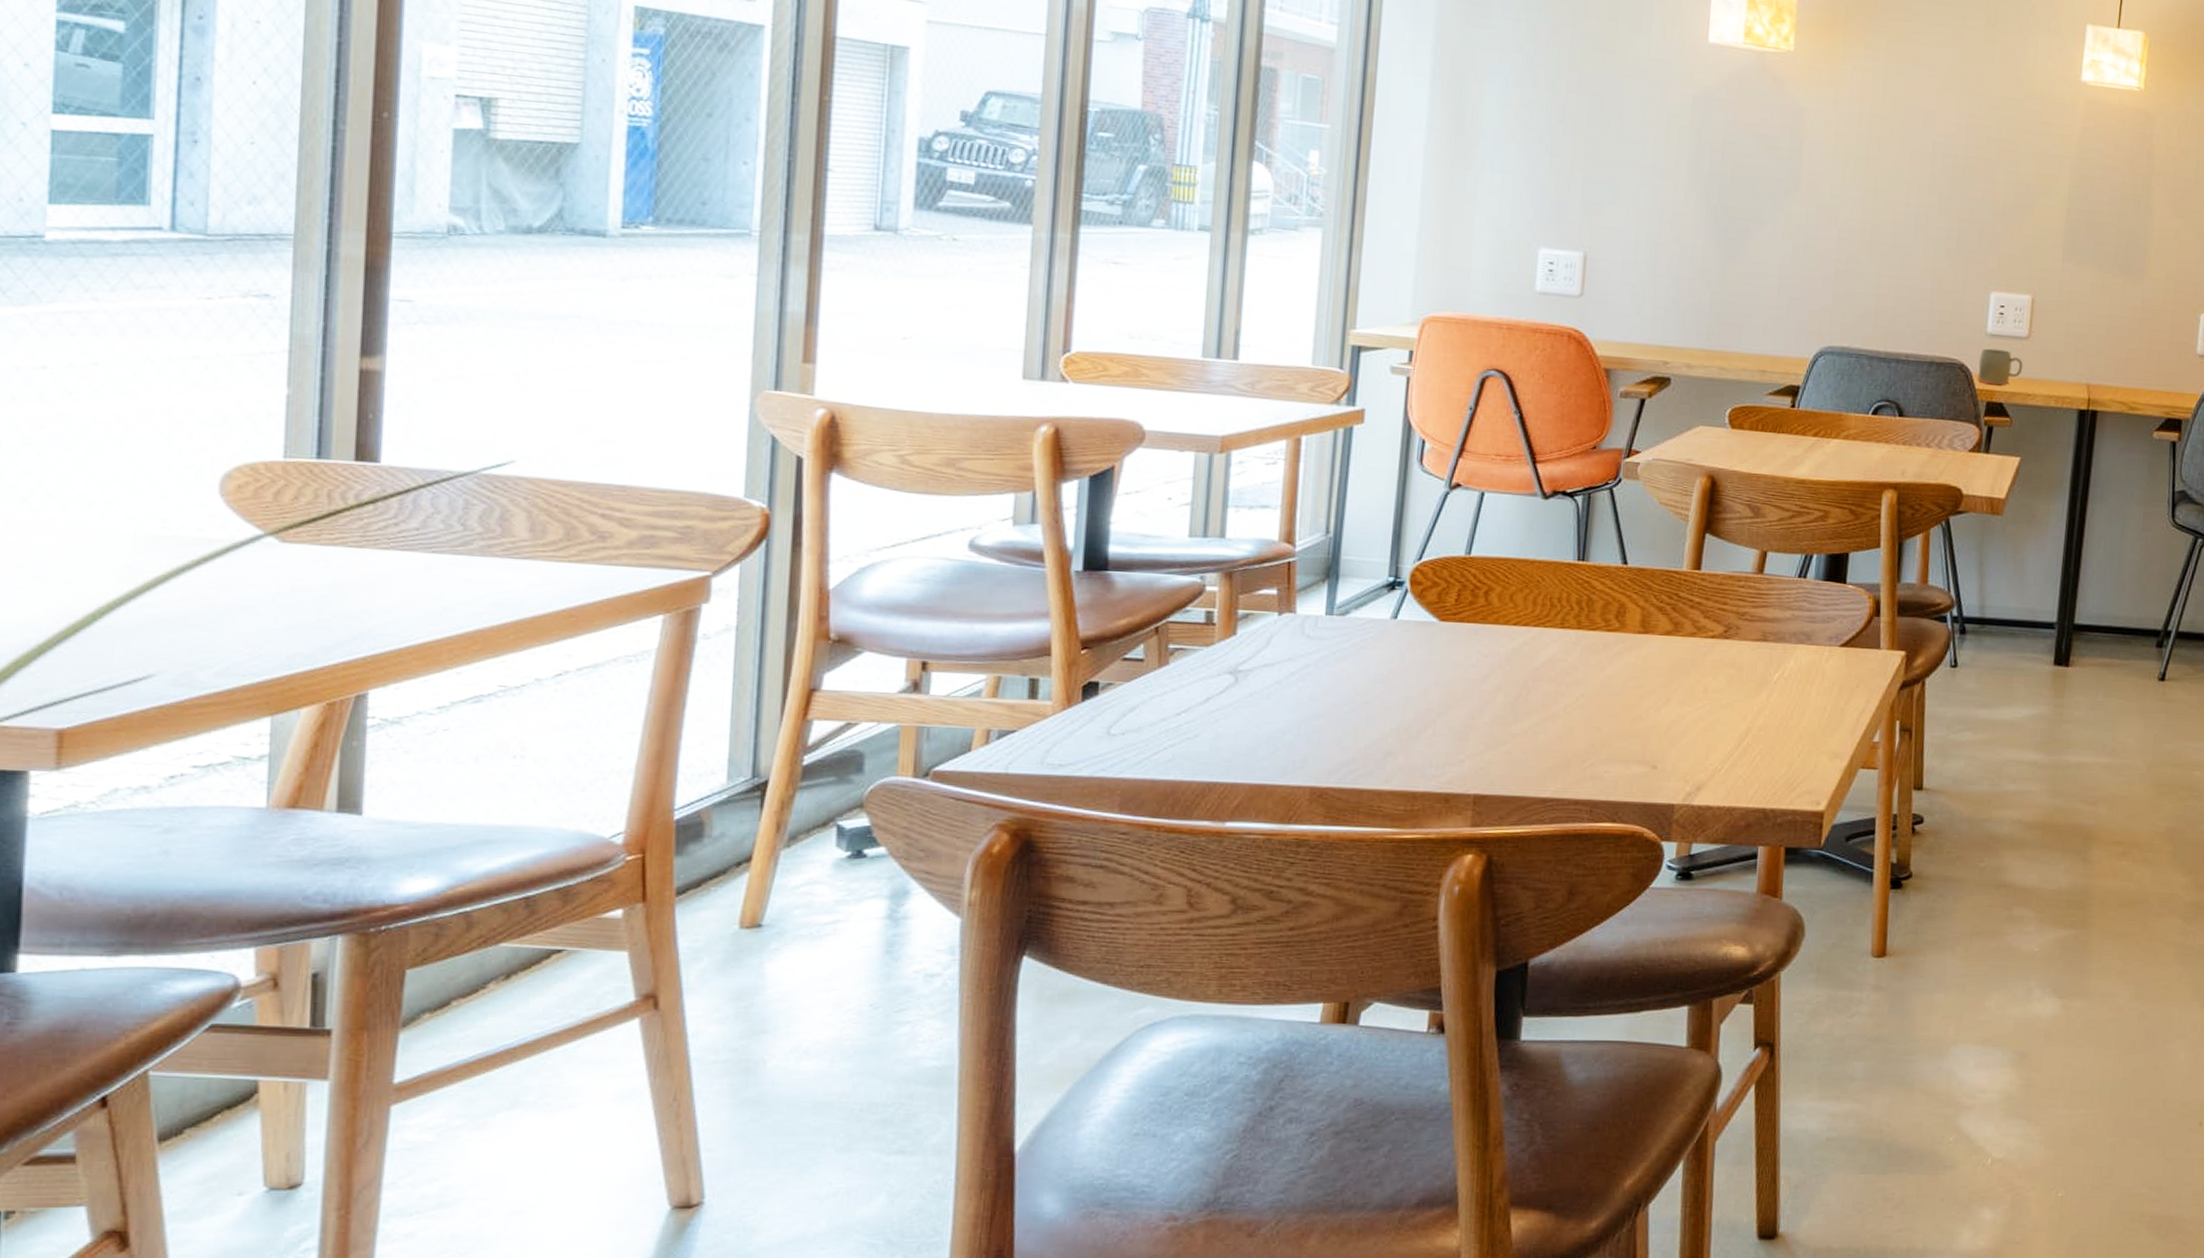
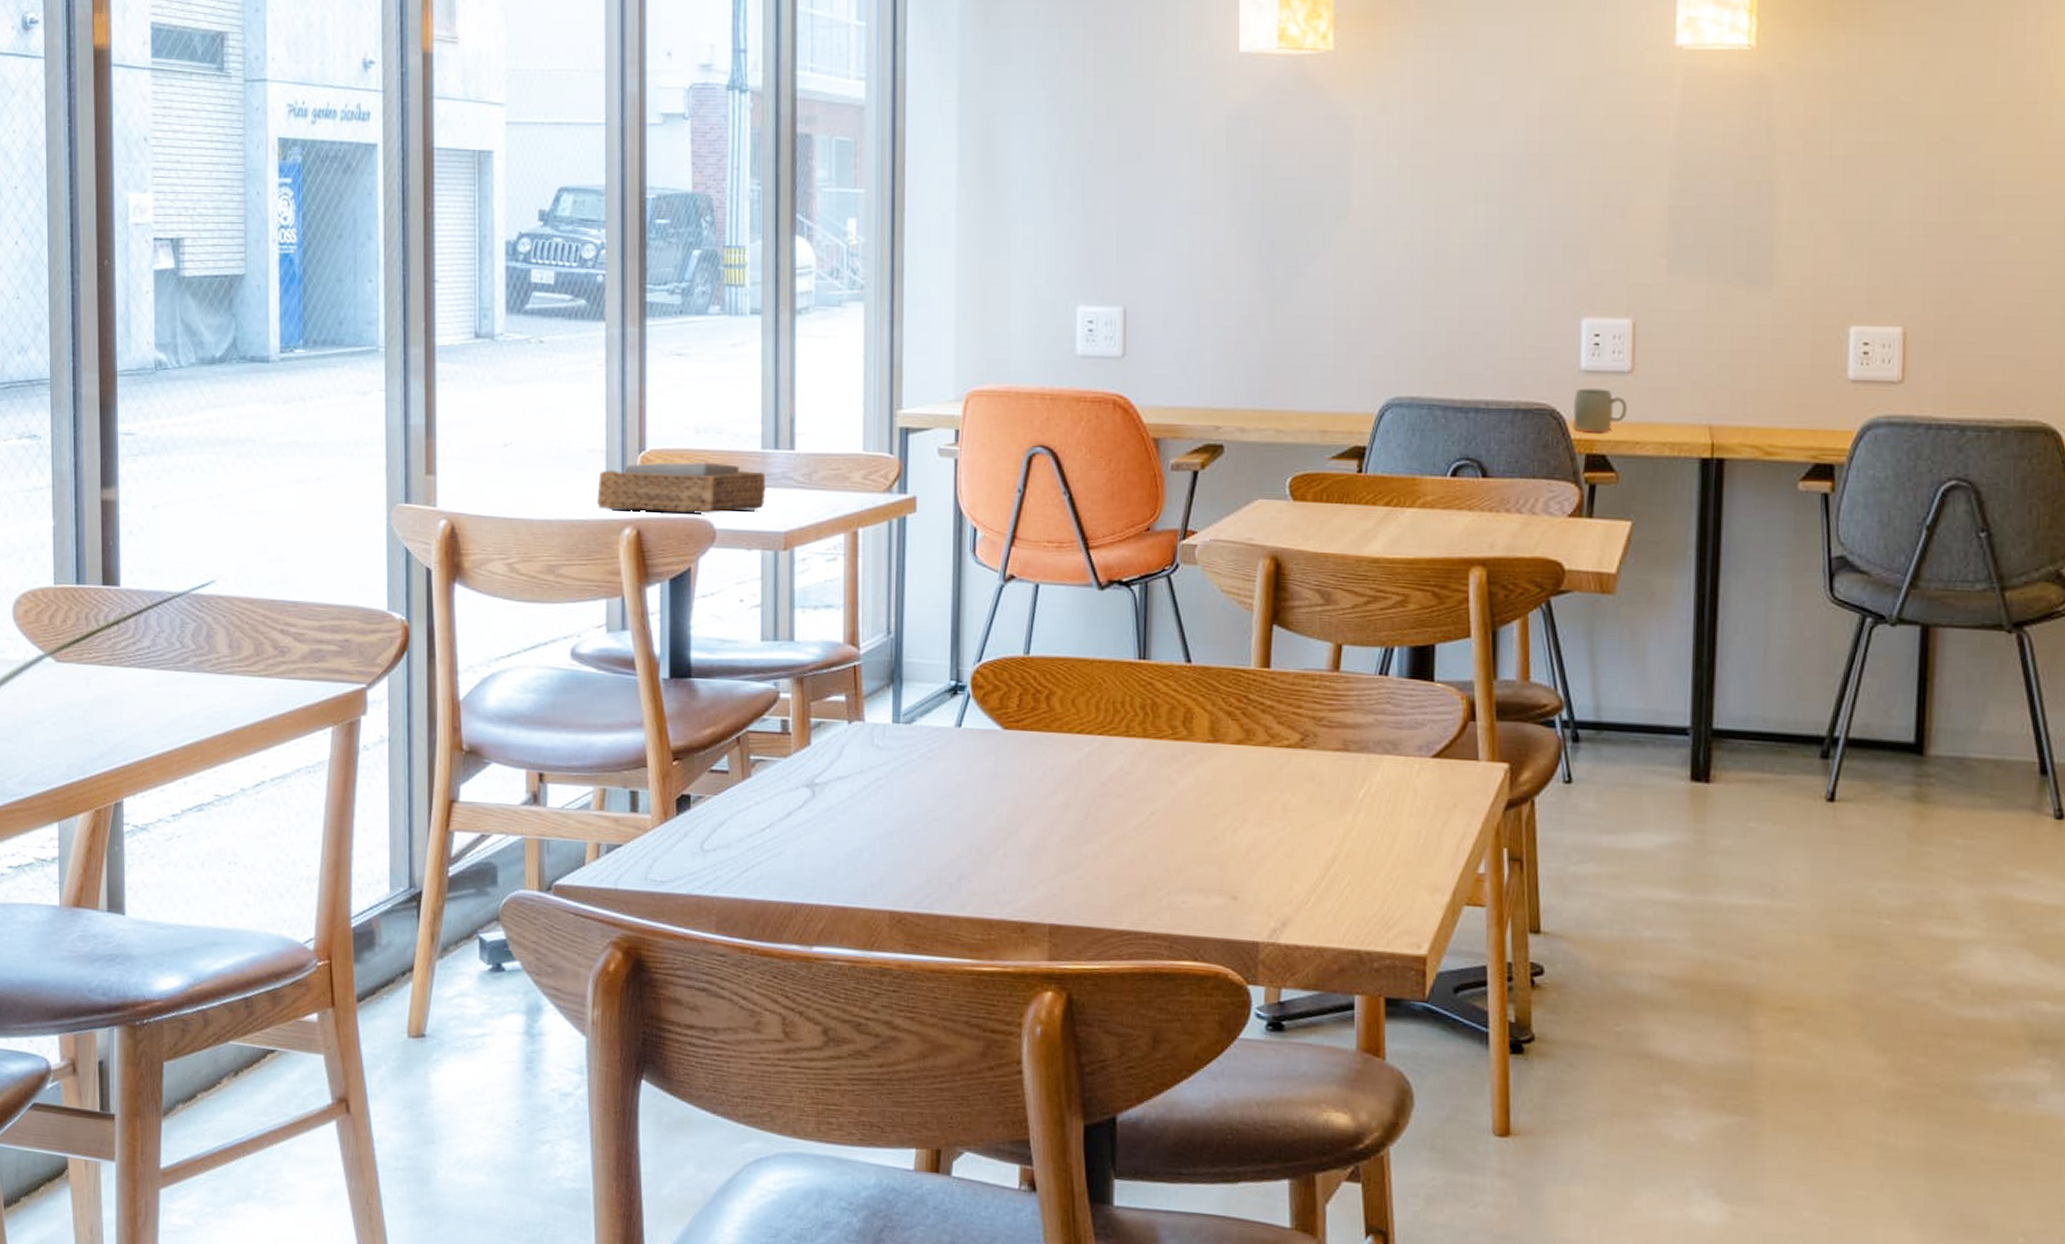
napkin holder: none [1010,364,1205,416] -> present [597,462,766,513]

